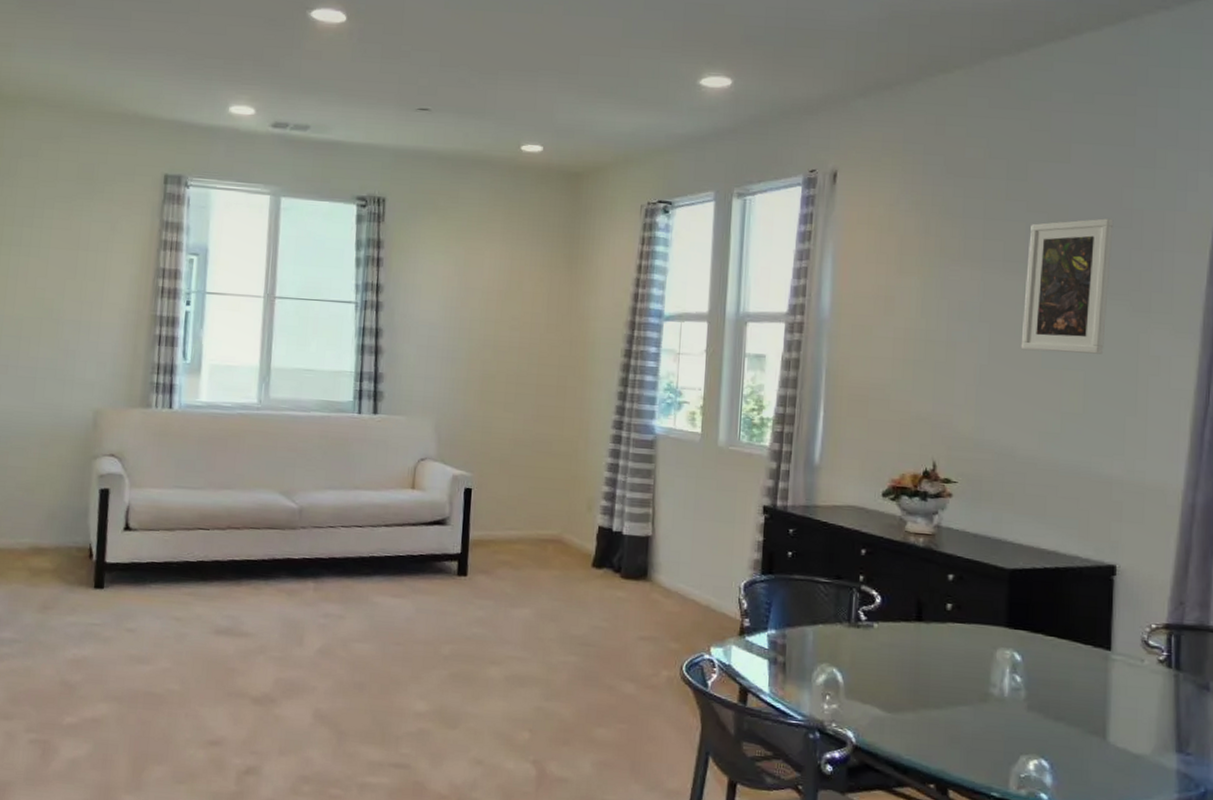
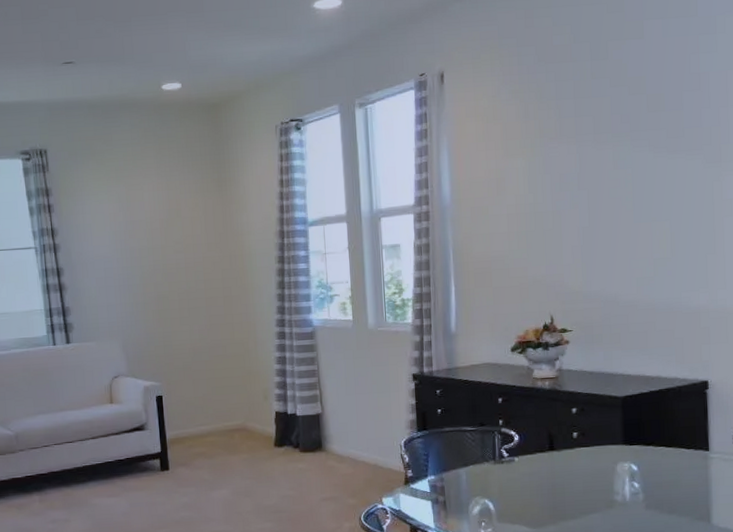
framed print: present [1020,218,1114,354] -> none [614,84,685,210]

